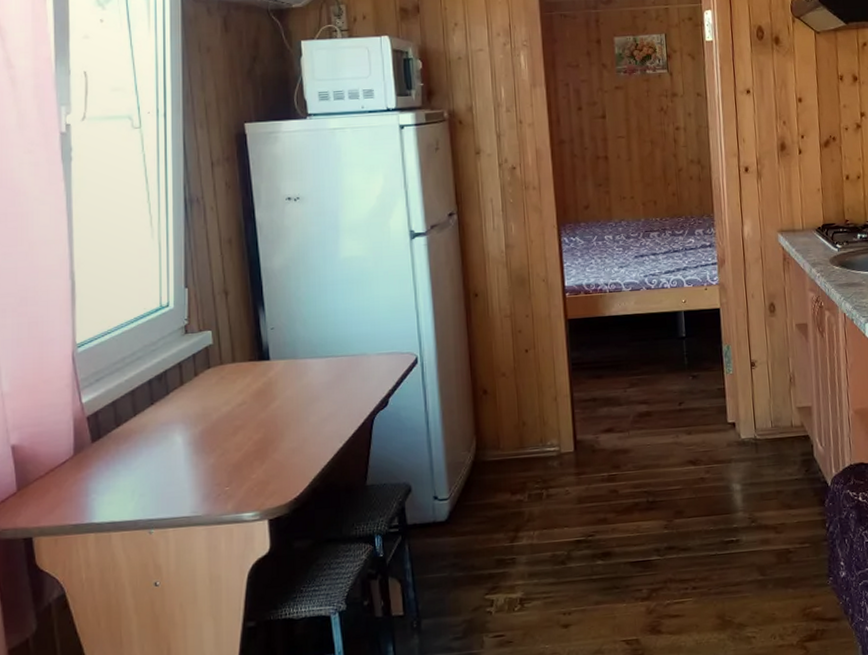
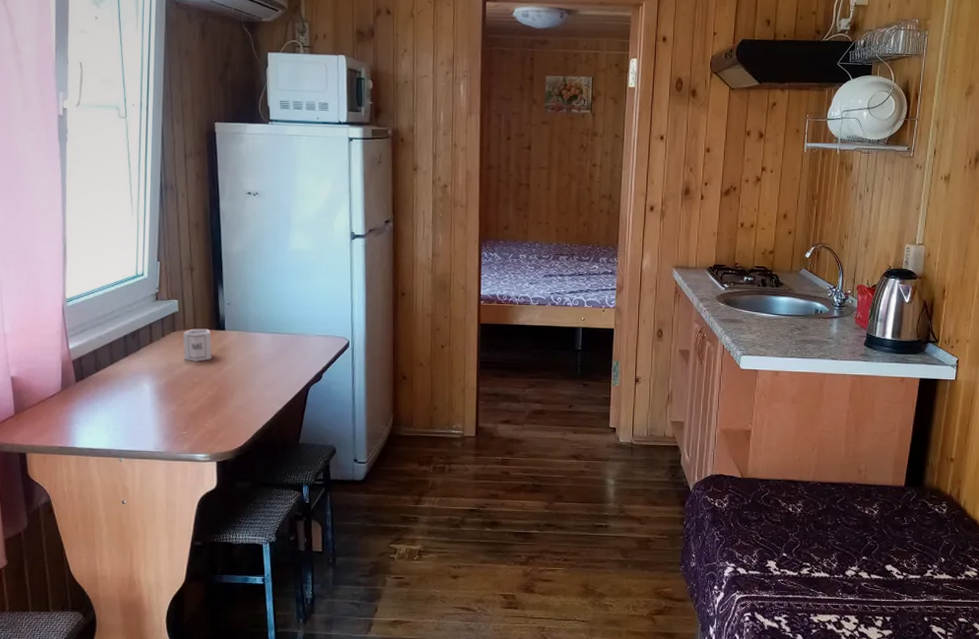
cup: none [219,361,256,402] -> present [182,328,212,362]

